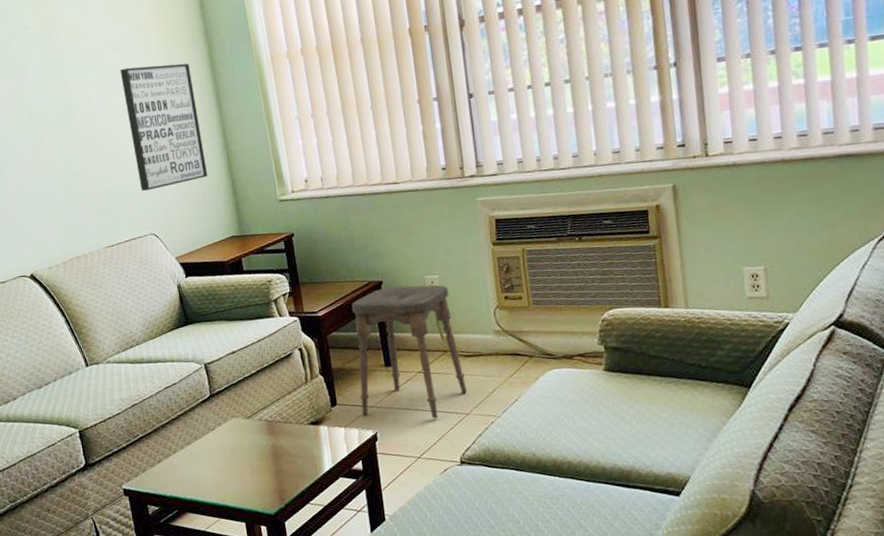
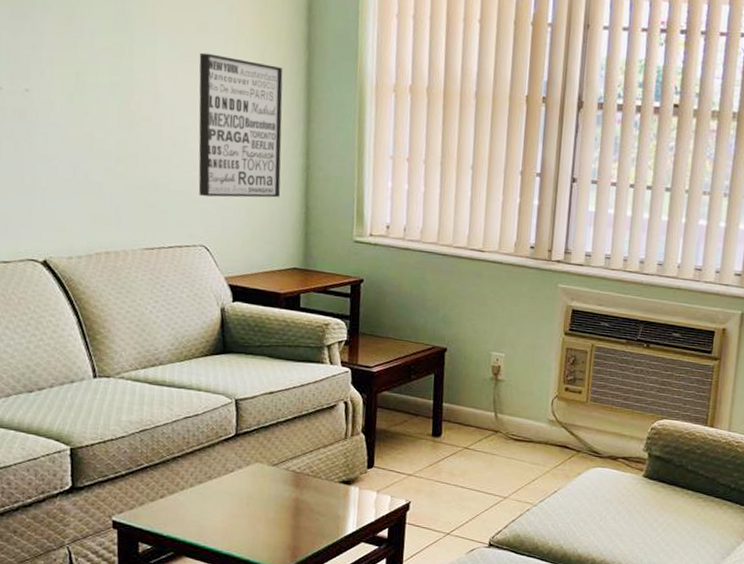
stool: present [351,284,468,419] -> none [398,355,512,497]

